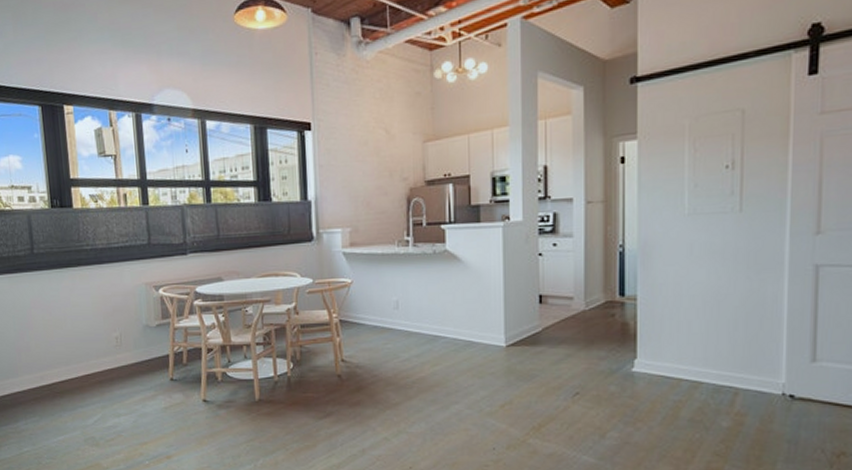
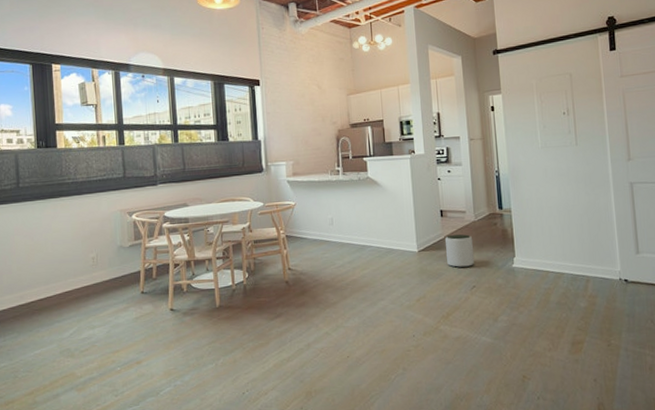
plant pot: none [543,327,581,368] -> present [445,234,475,268]

